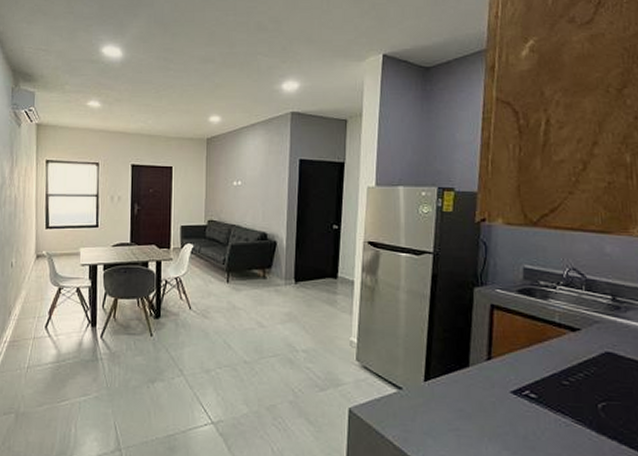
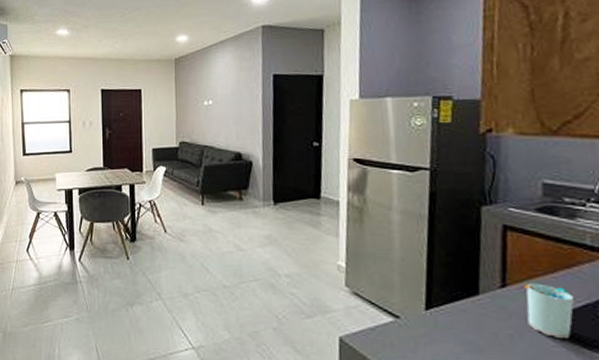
cup: none [505,356,544,404] -> present [524,283,574,338]

